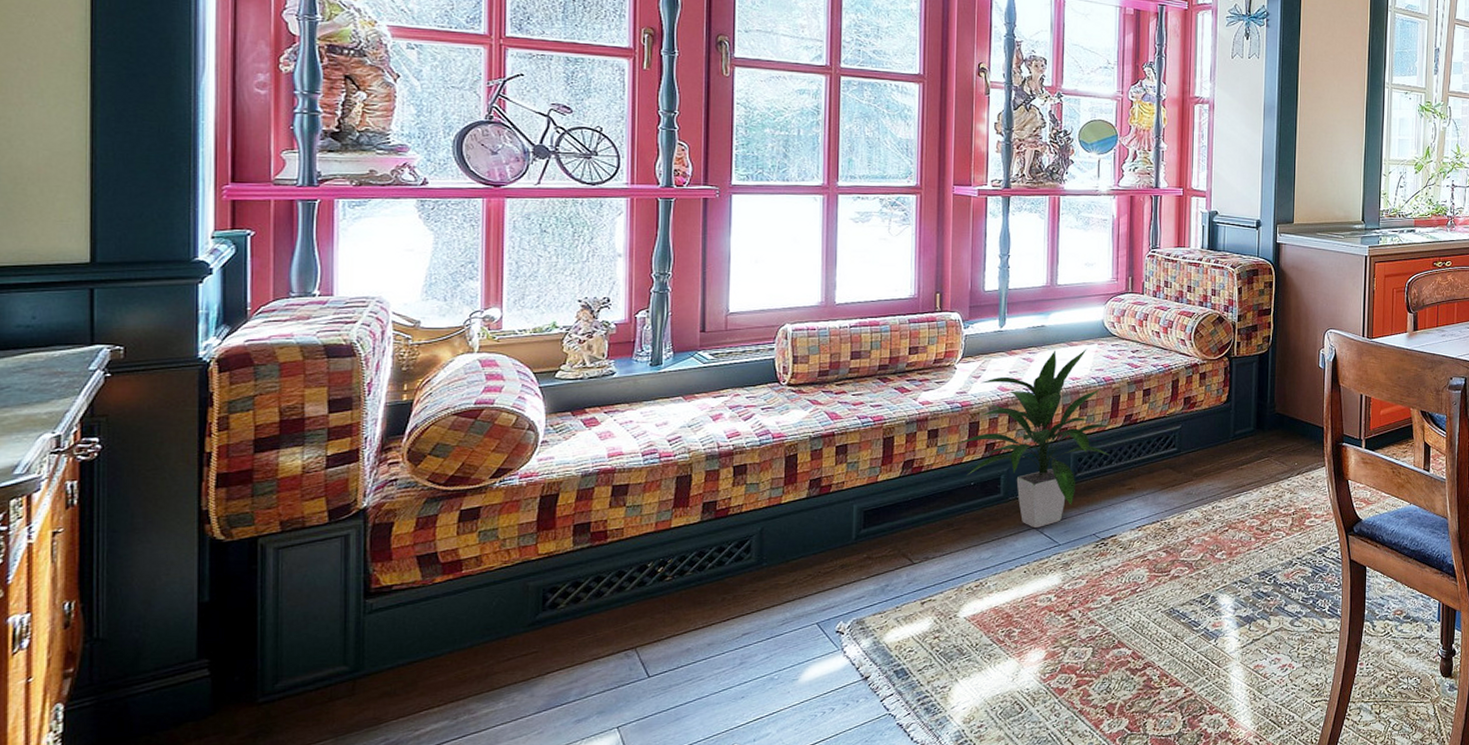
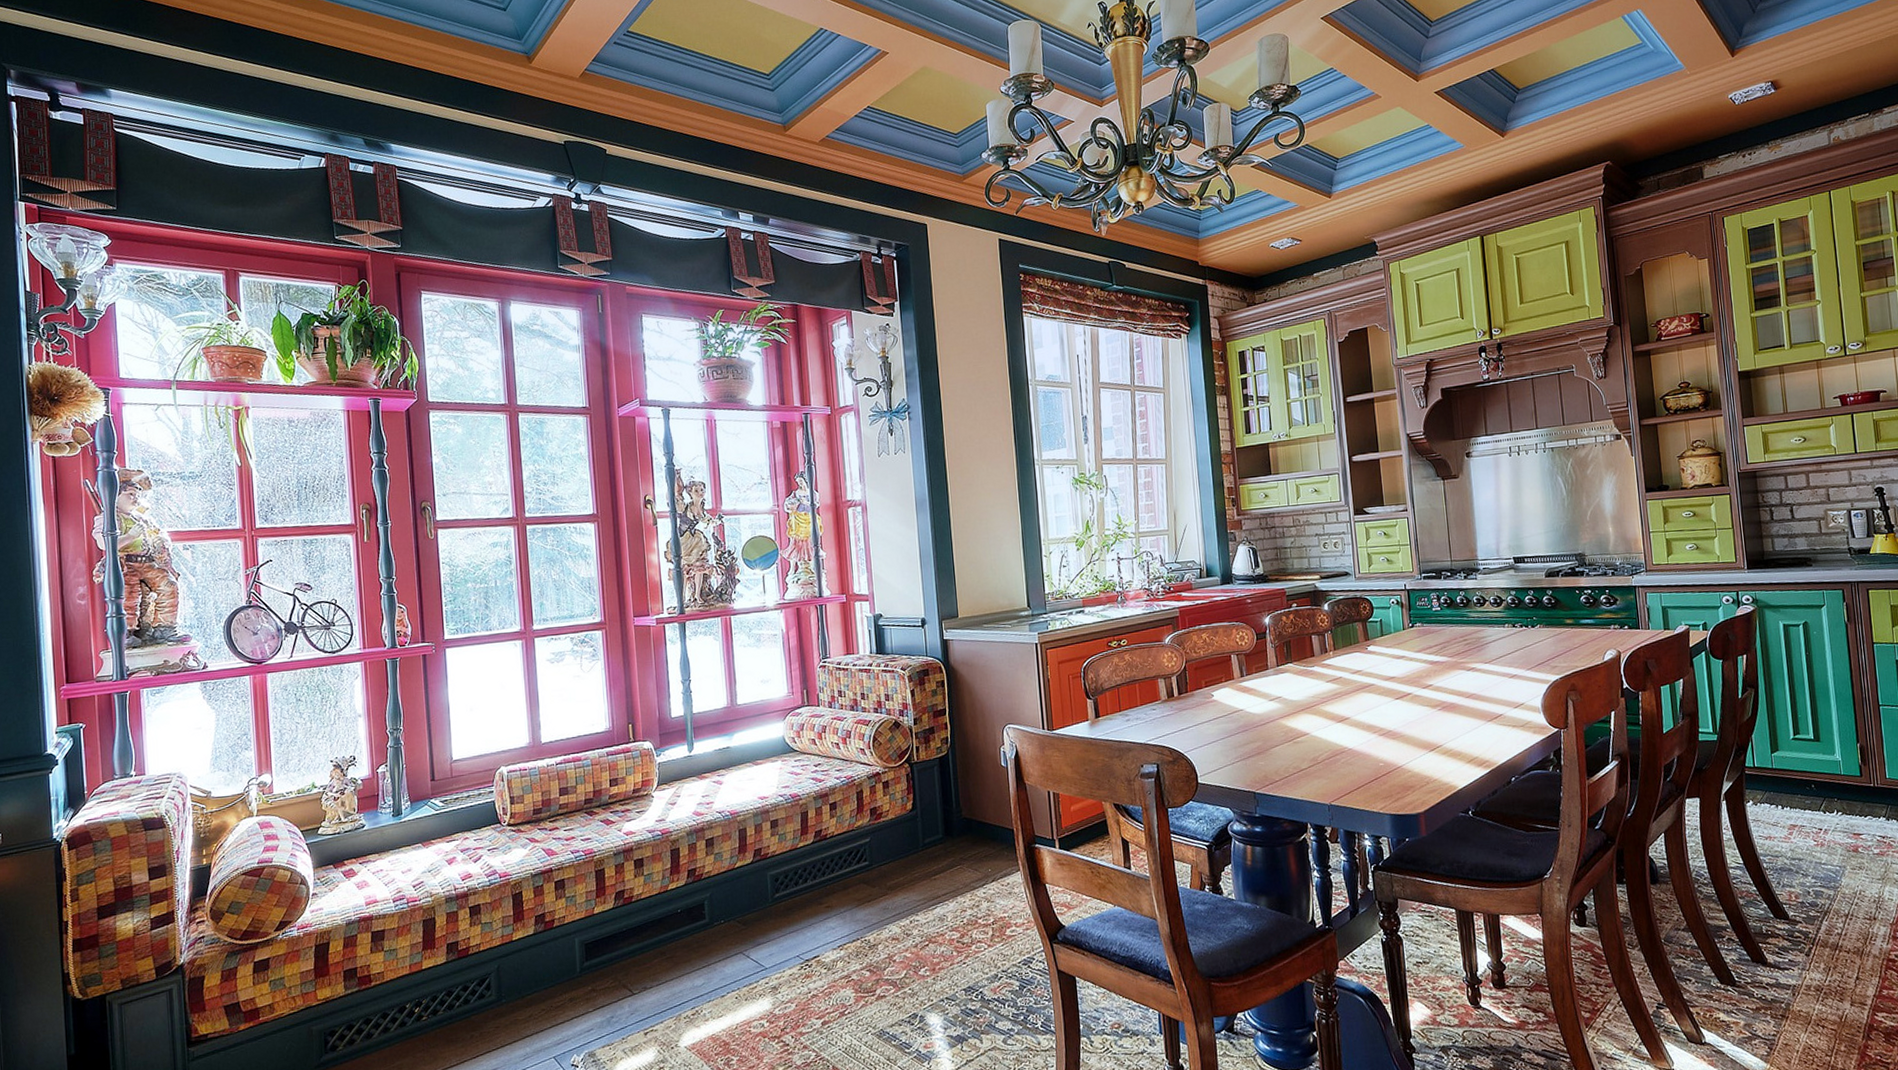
indoor plant: present [956,349,1111,529] -> none [661,766,803,953]

